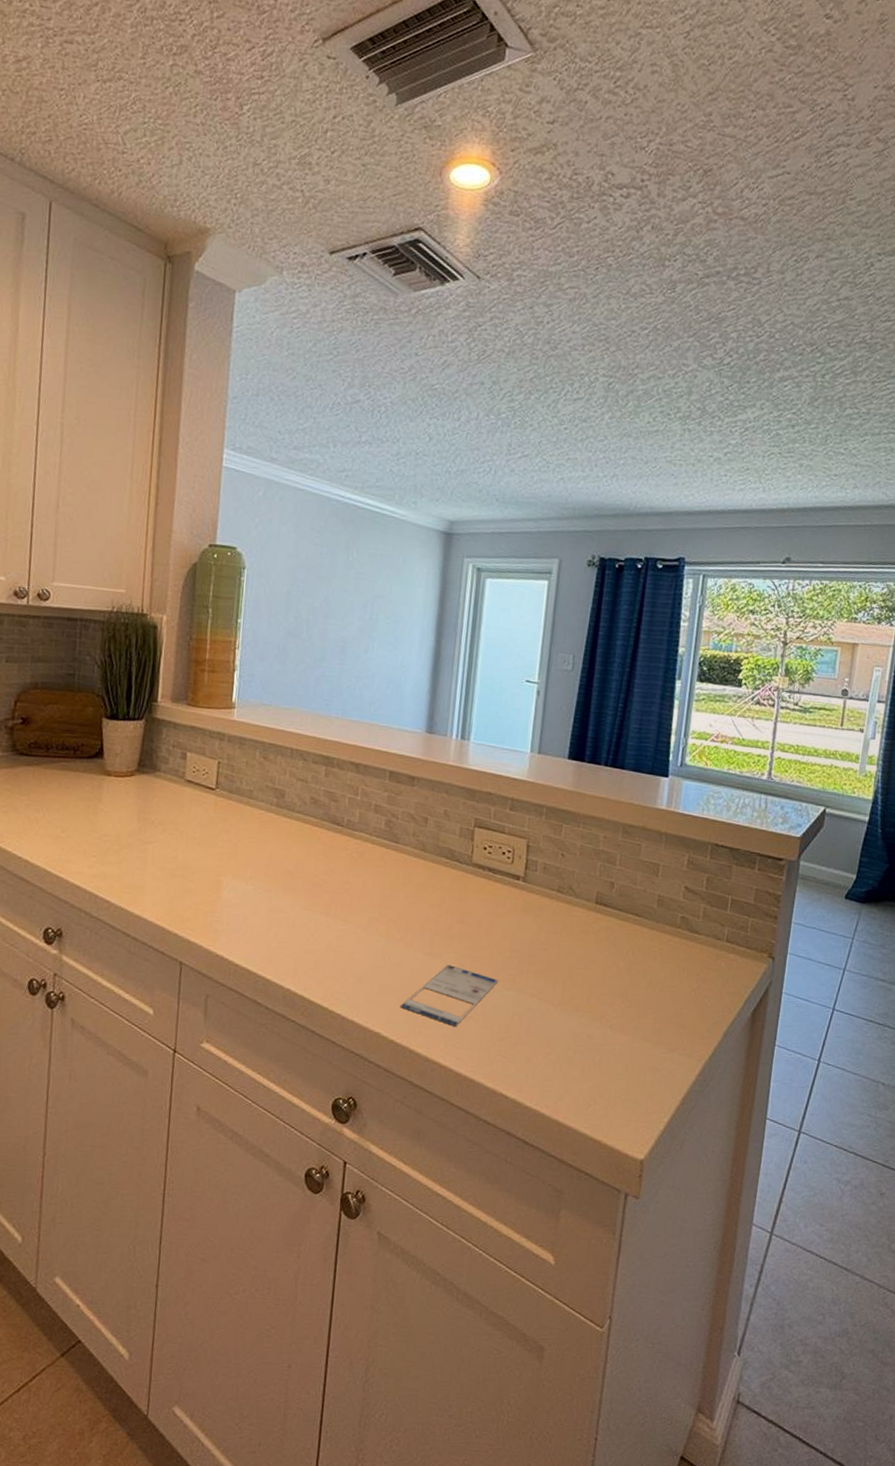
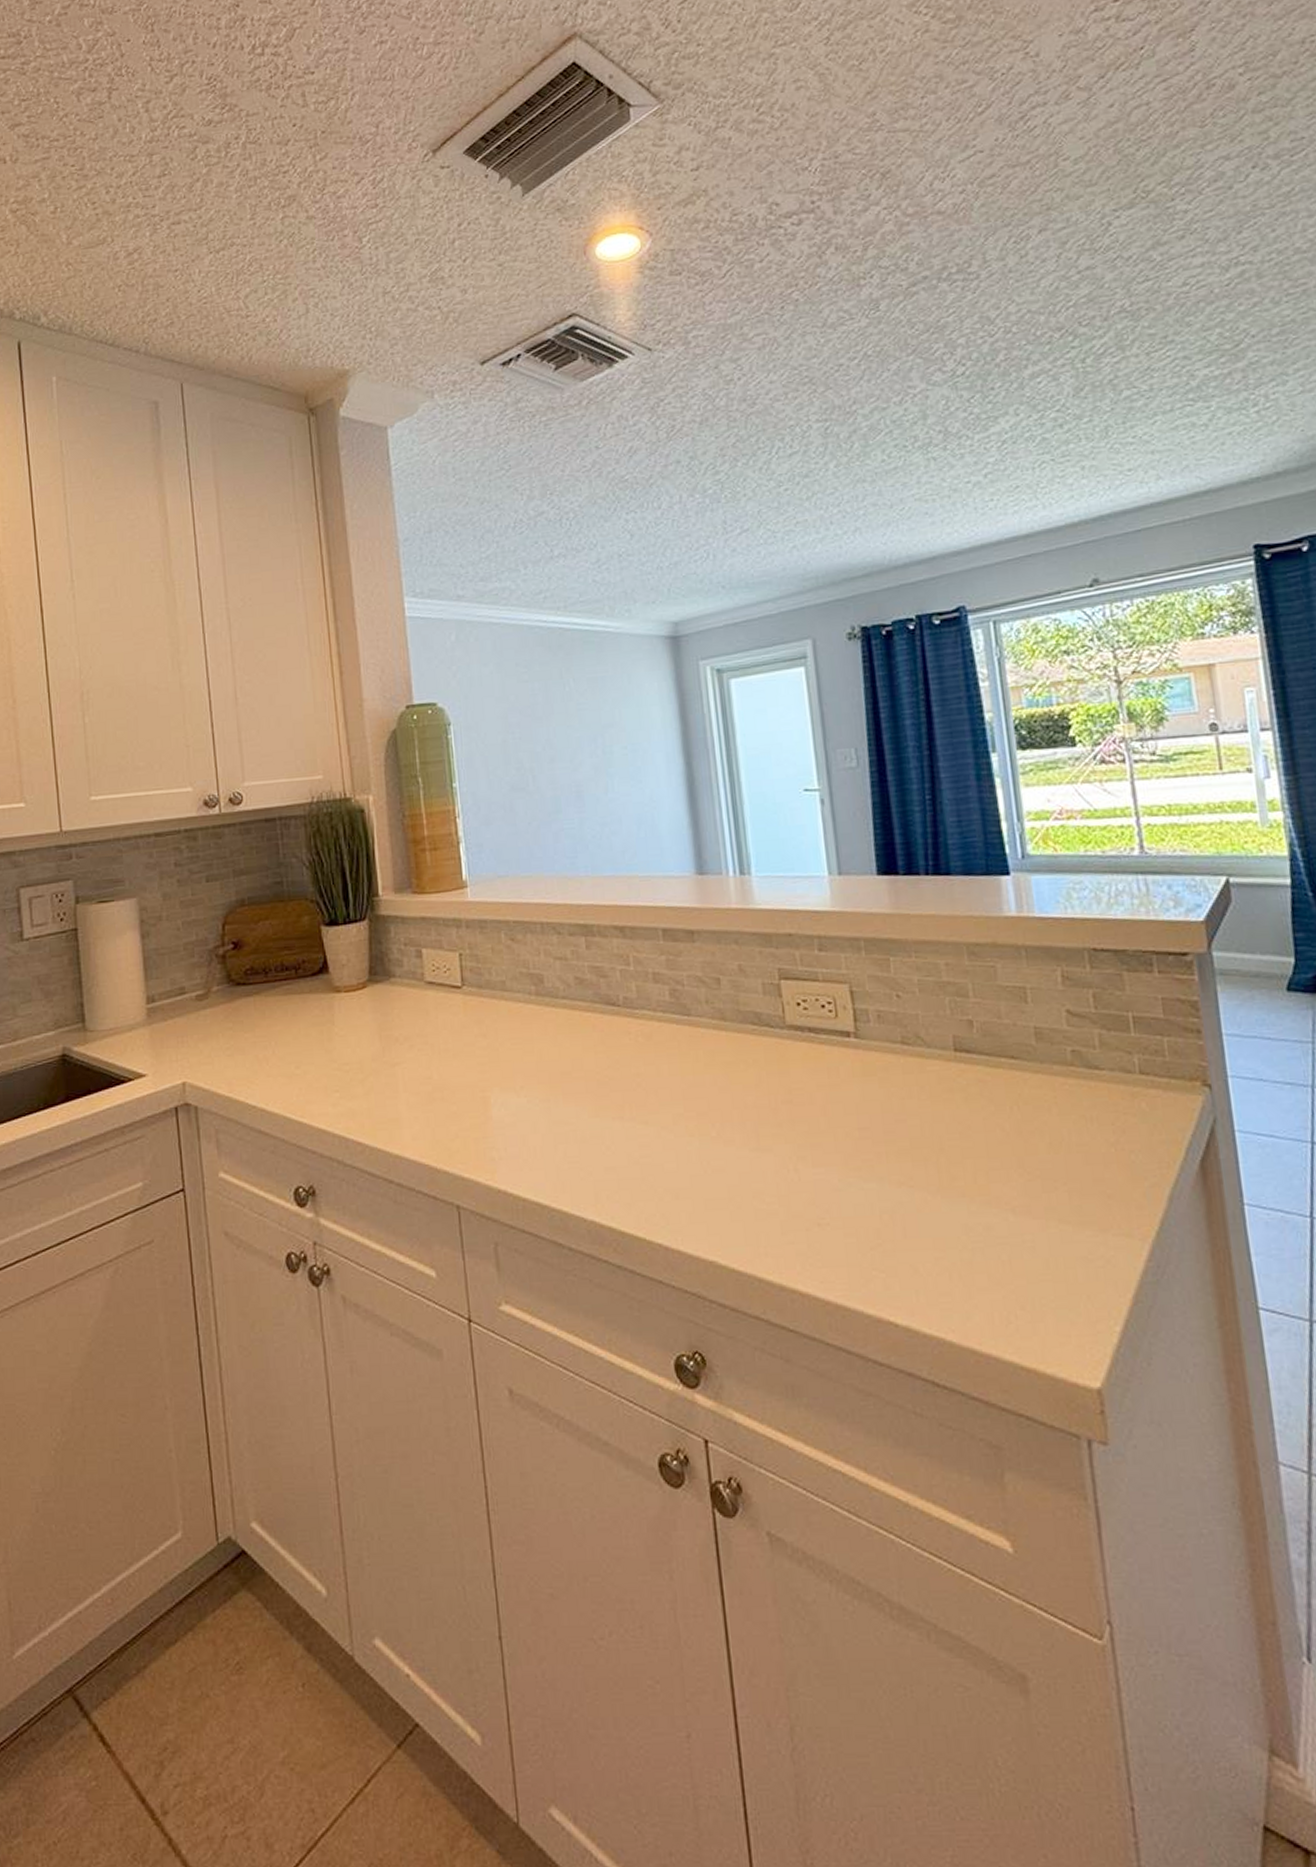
mobile phone: present [399,965,499,1026] -> none [734,1160,853,1239]

